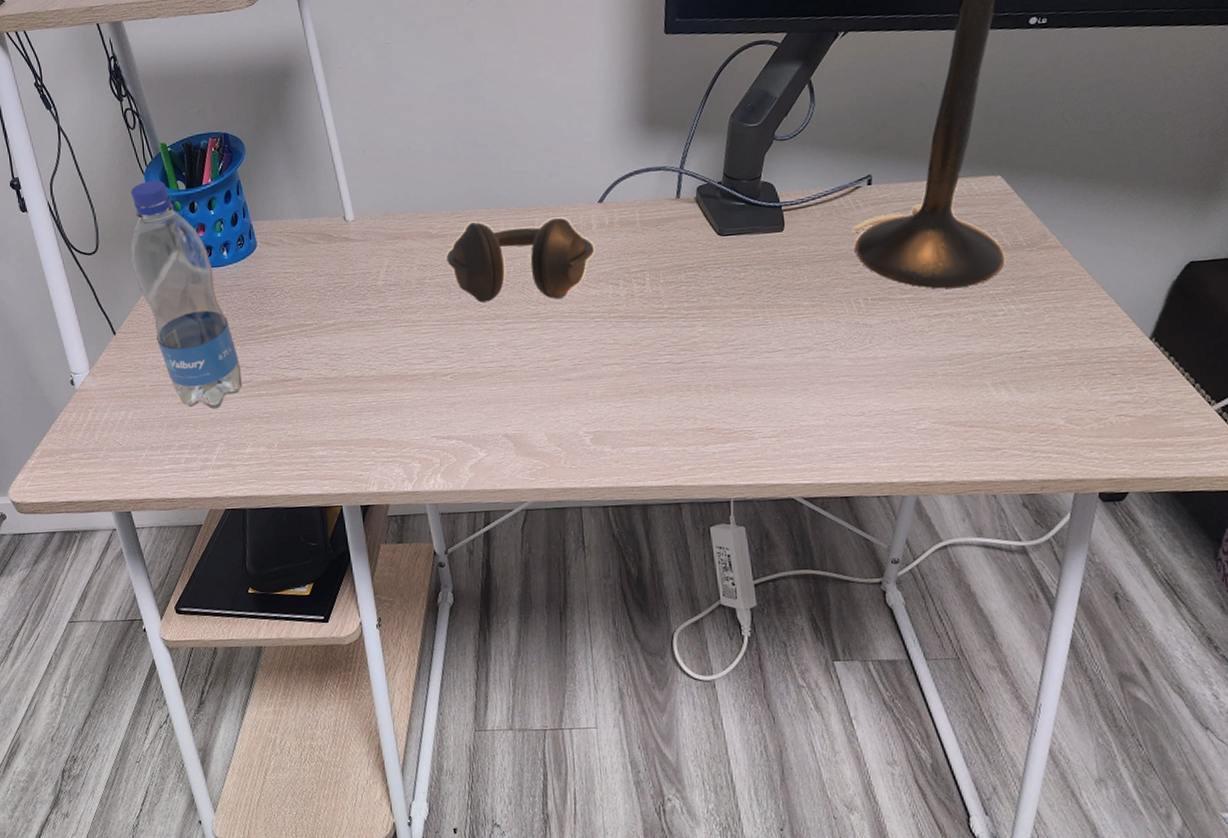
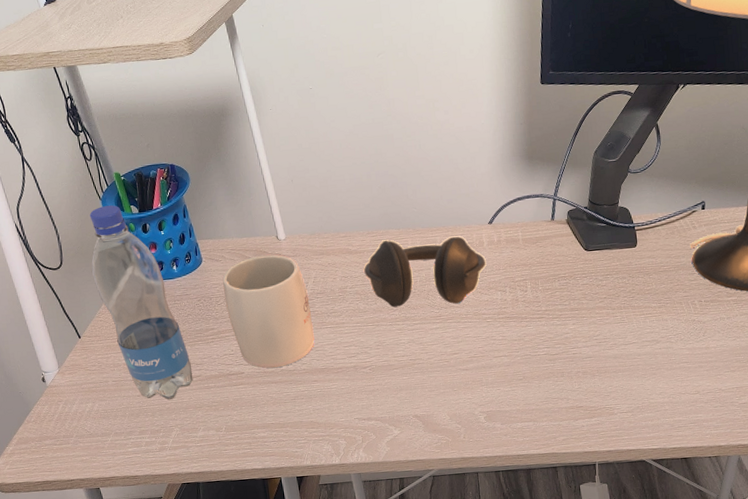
mug: none [280,238,386,374] -> present [222,254,315,368]

